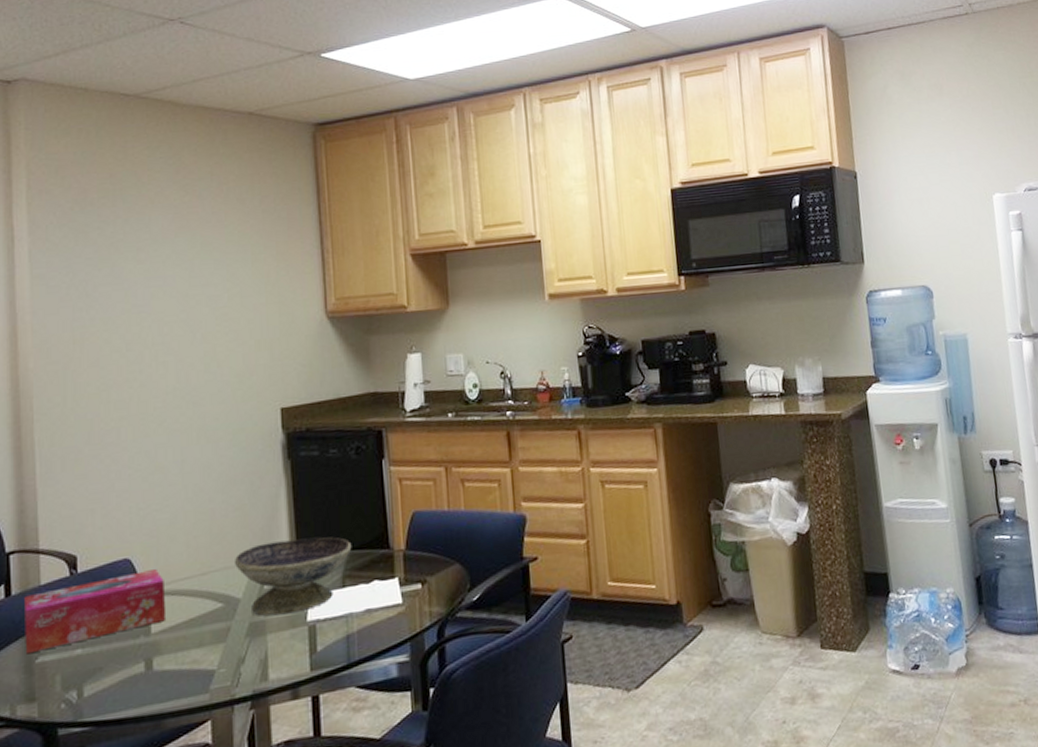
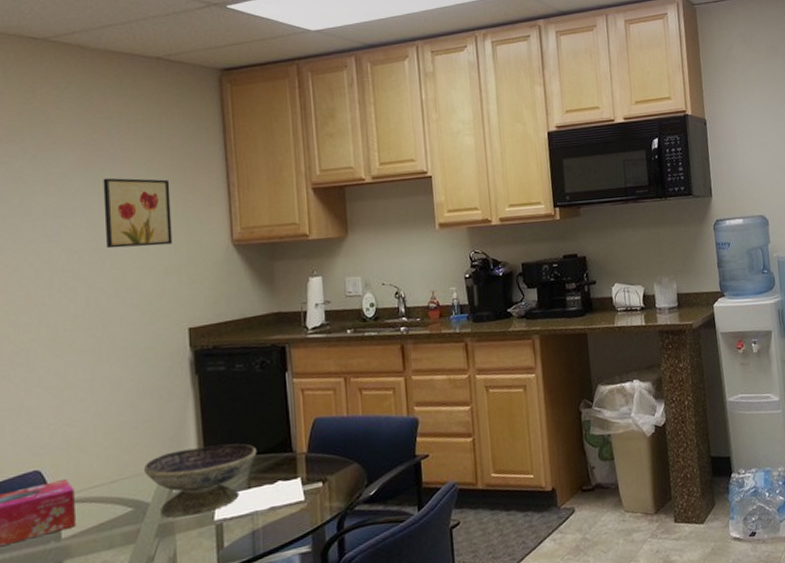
wall art: none [194,243,264,320] -> present [103,178,173,249]

